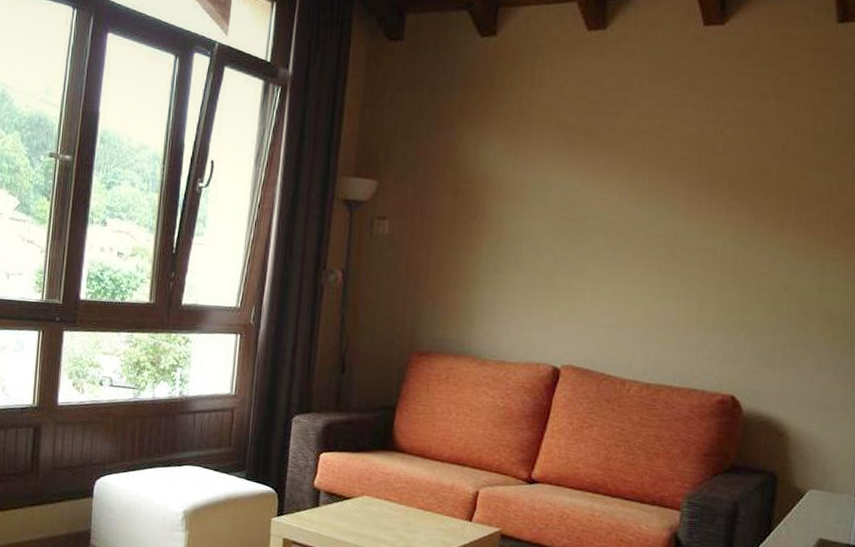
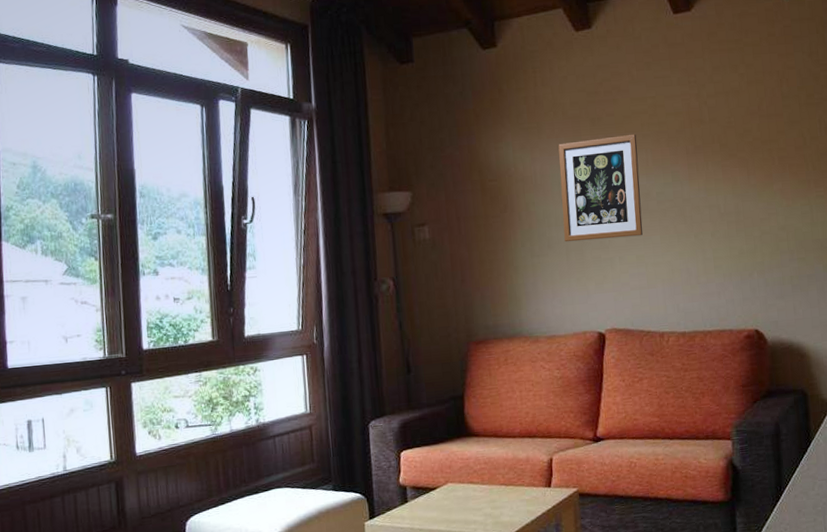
wall art: none [534,153,636,270] -> present [558,133,643,242]

